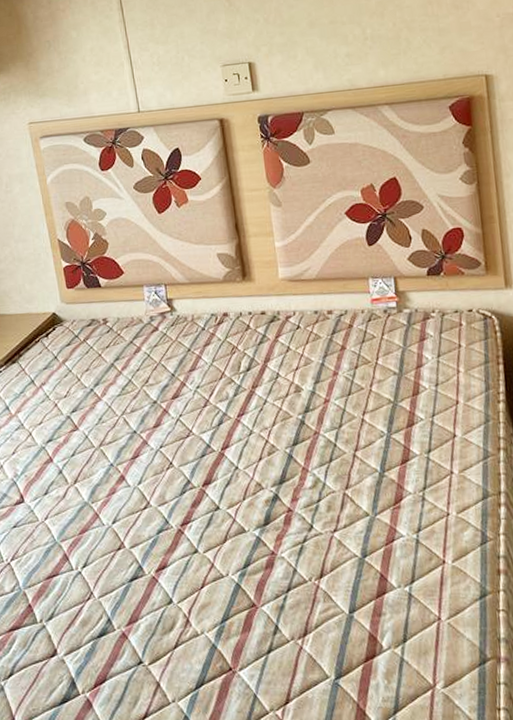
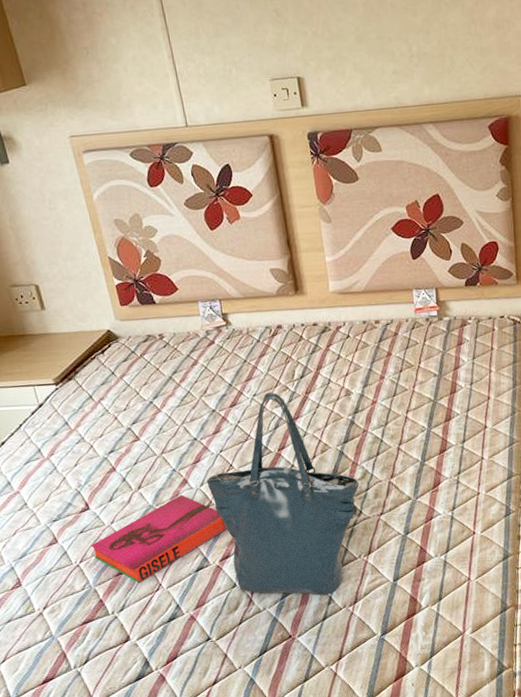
hardback book: none [23,492,165,589] -> present [91,494,227,583]
tote bag: none [145,384,310,623] -> present [206,391,360,595]

